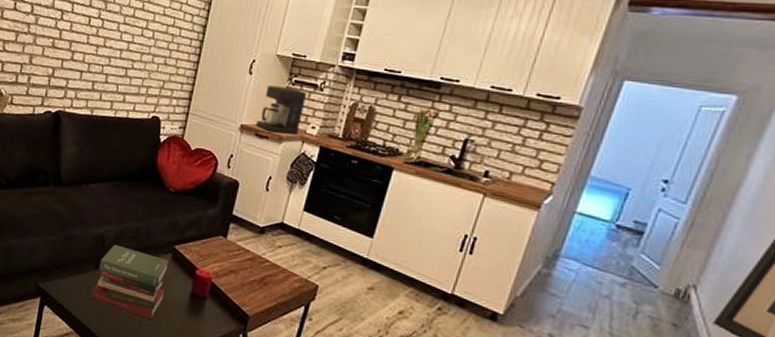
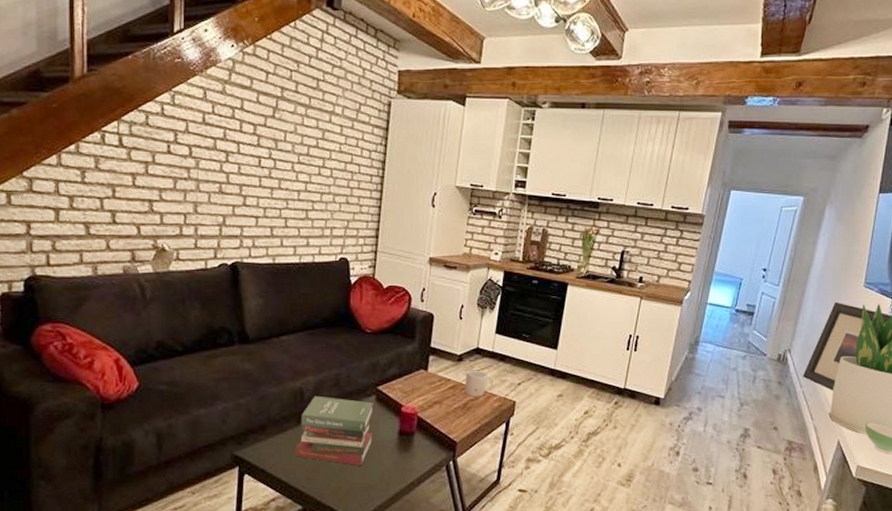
coffee maker: present [256,85,308,135] -> none [444,217,488,262]
mug: none [263,244,296,274] -> present [465,369,494,397]

